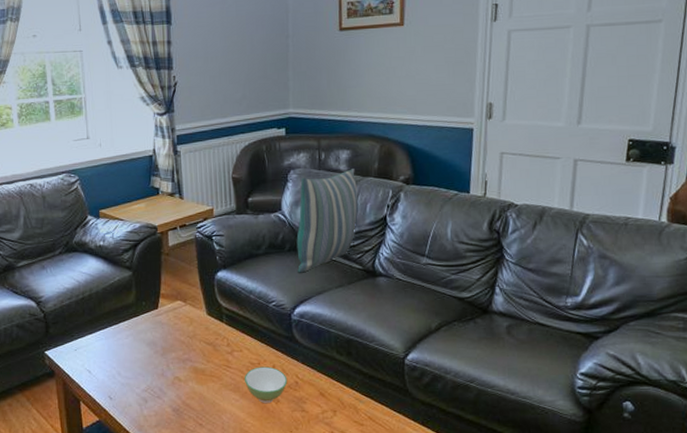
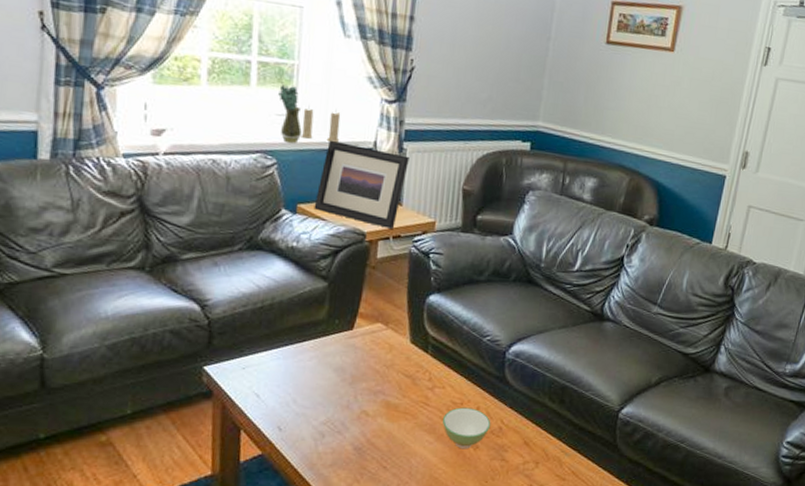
vase: none [73,113,95,162] -> present [278,82,302,144]
candle: none [94,127,126,157] -> present [301,104,341,143]
picture frame: none [112,153,184,220] -> present [314,139,409,229]
pillow: present [296,169,358,273] -> none [520,199,599,308]

